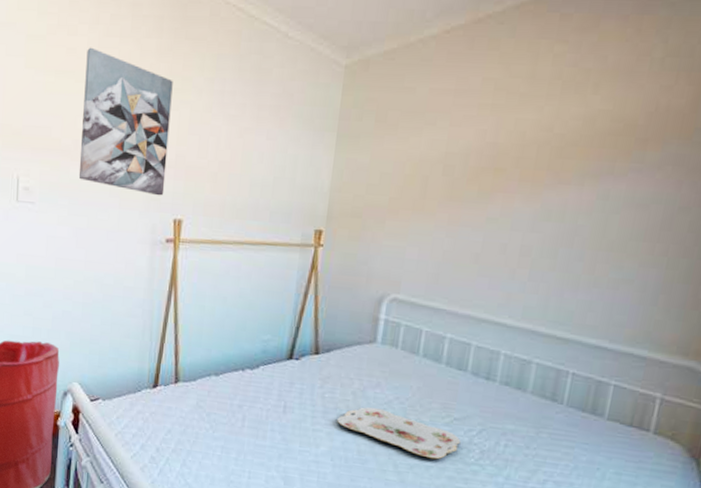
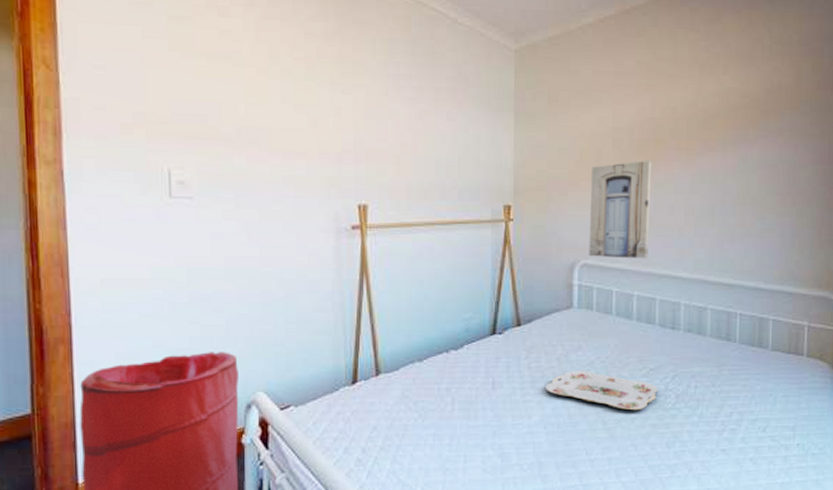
wall art: present [78,47,173,196] -> none [243,29,345,182]
wall art: none [400,191,487,300] -> present [589,161,652,259]

